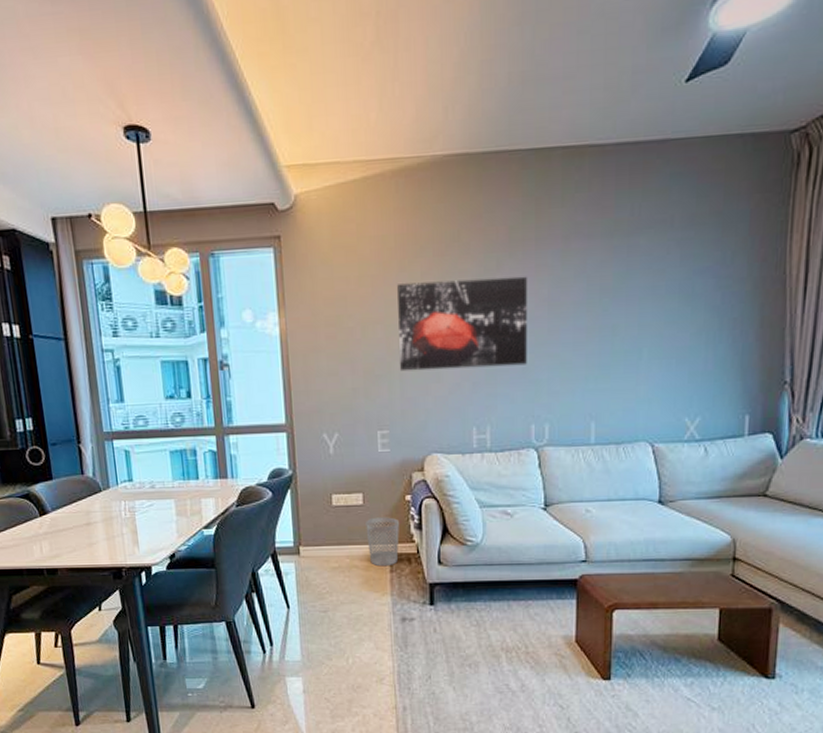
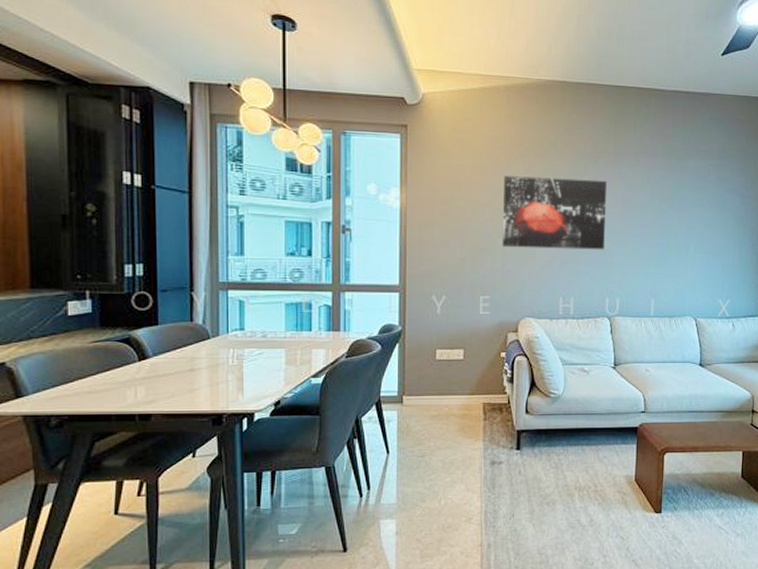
wastebasket: present [366,517,399,567] -> none [465,371,494,415]

